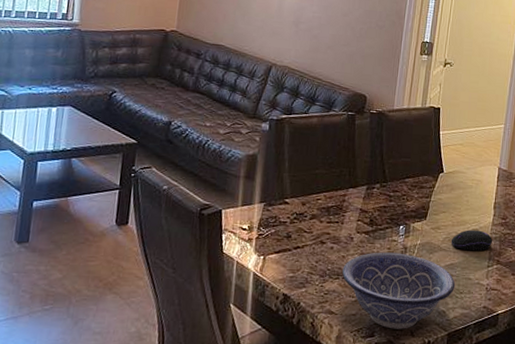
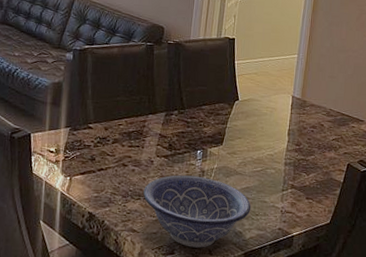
computer mouse: present [451,229,492,252] -> none [246,155,287,176]

